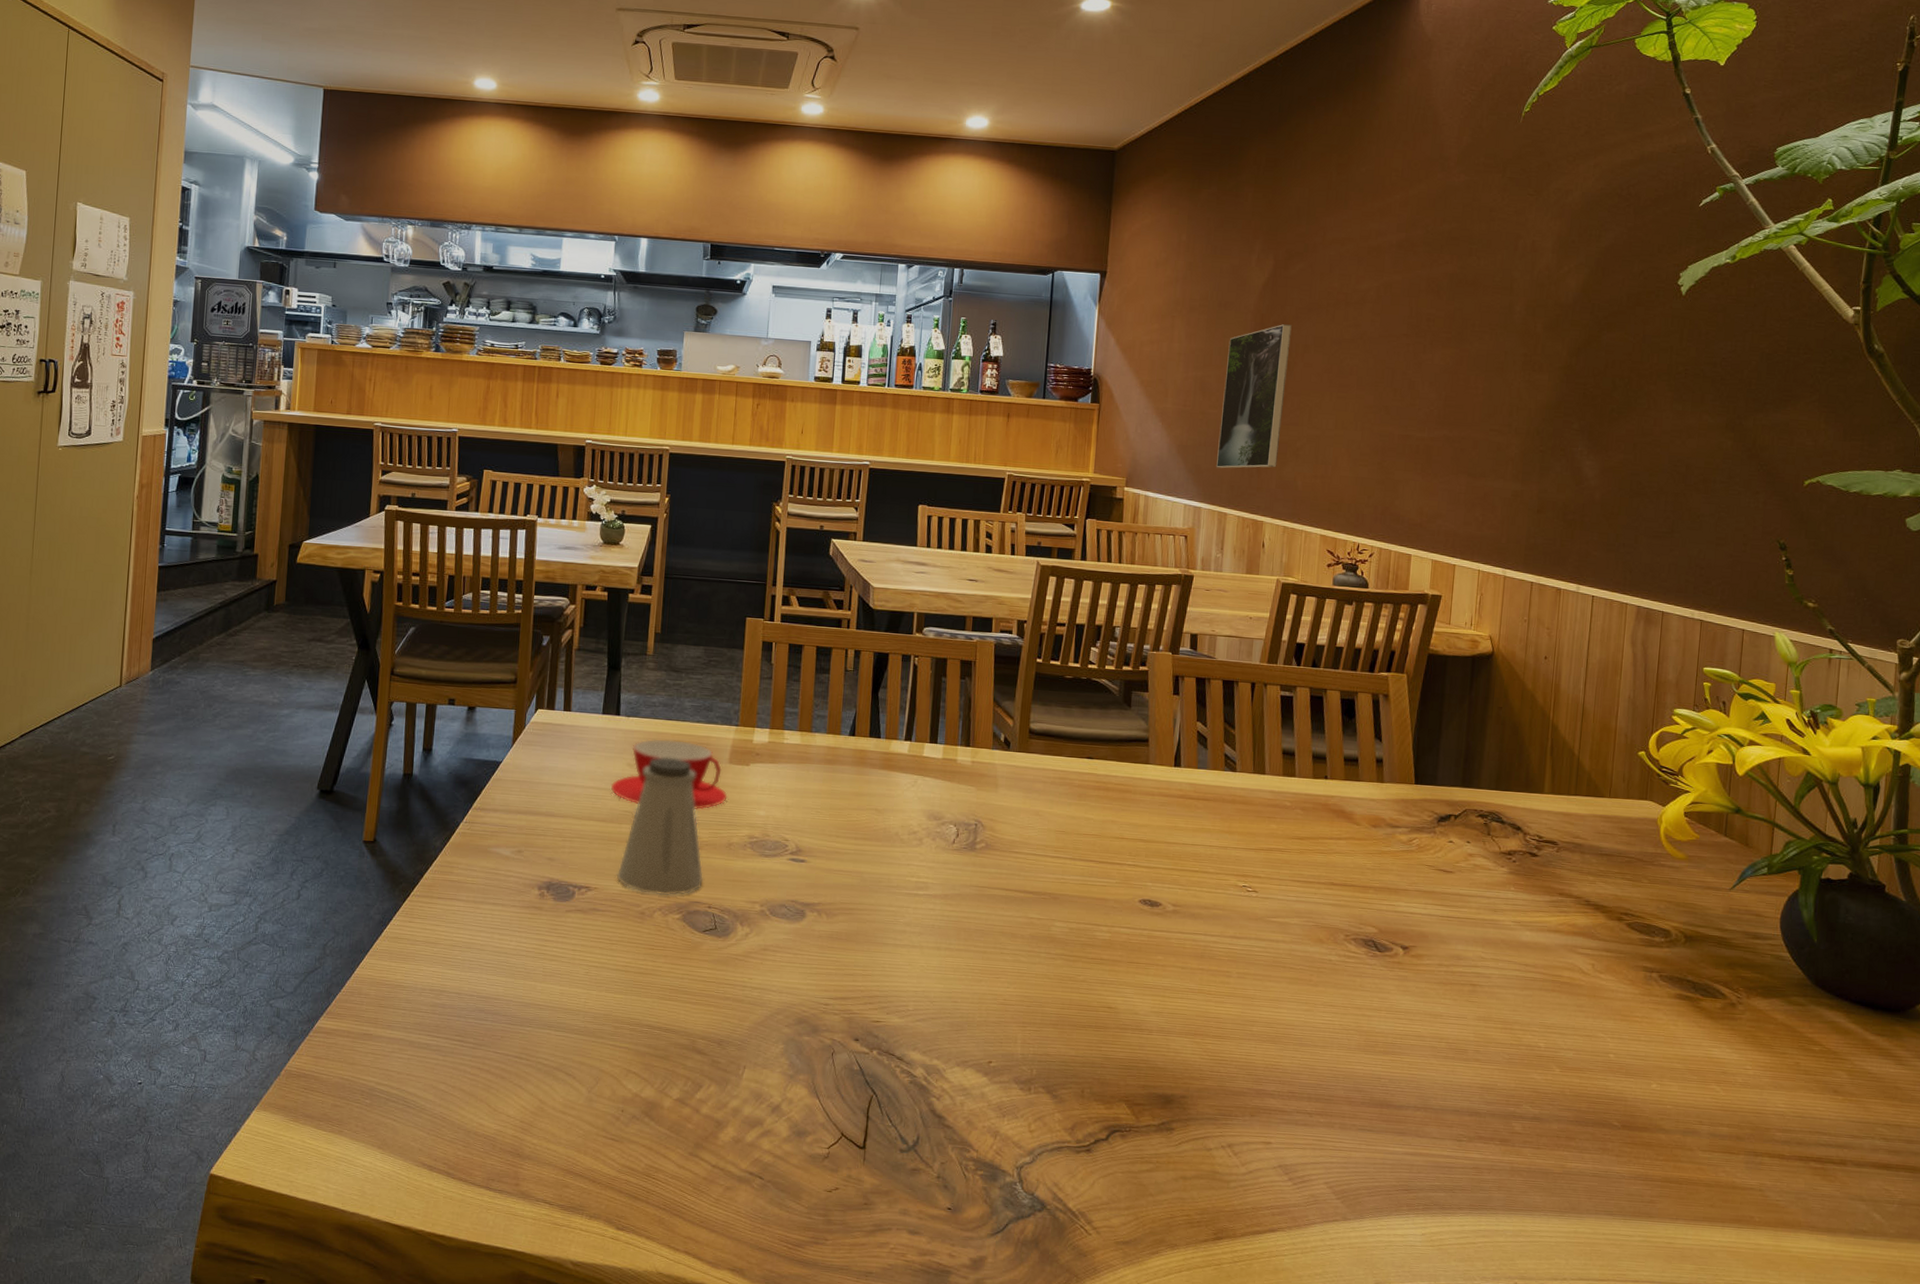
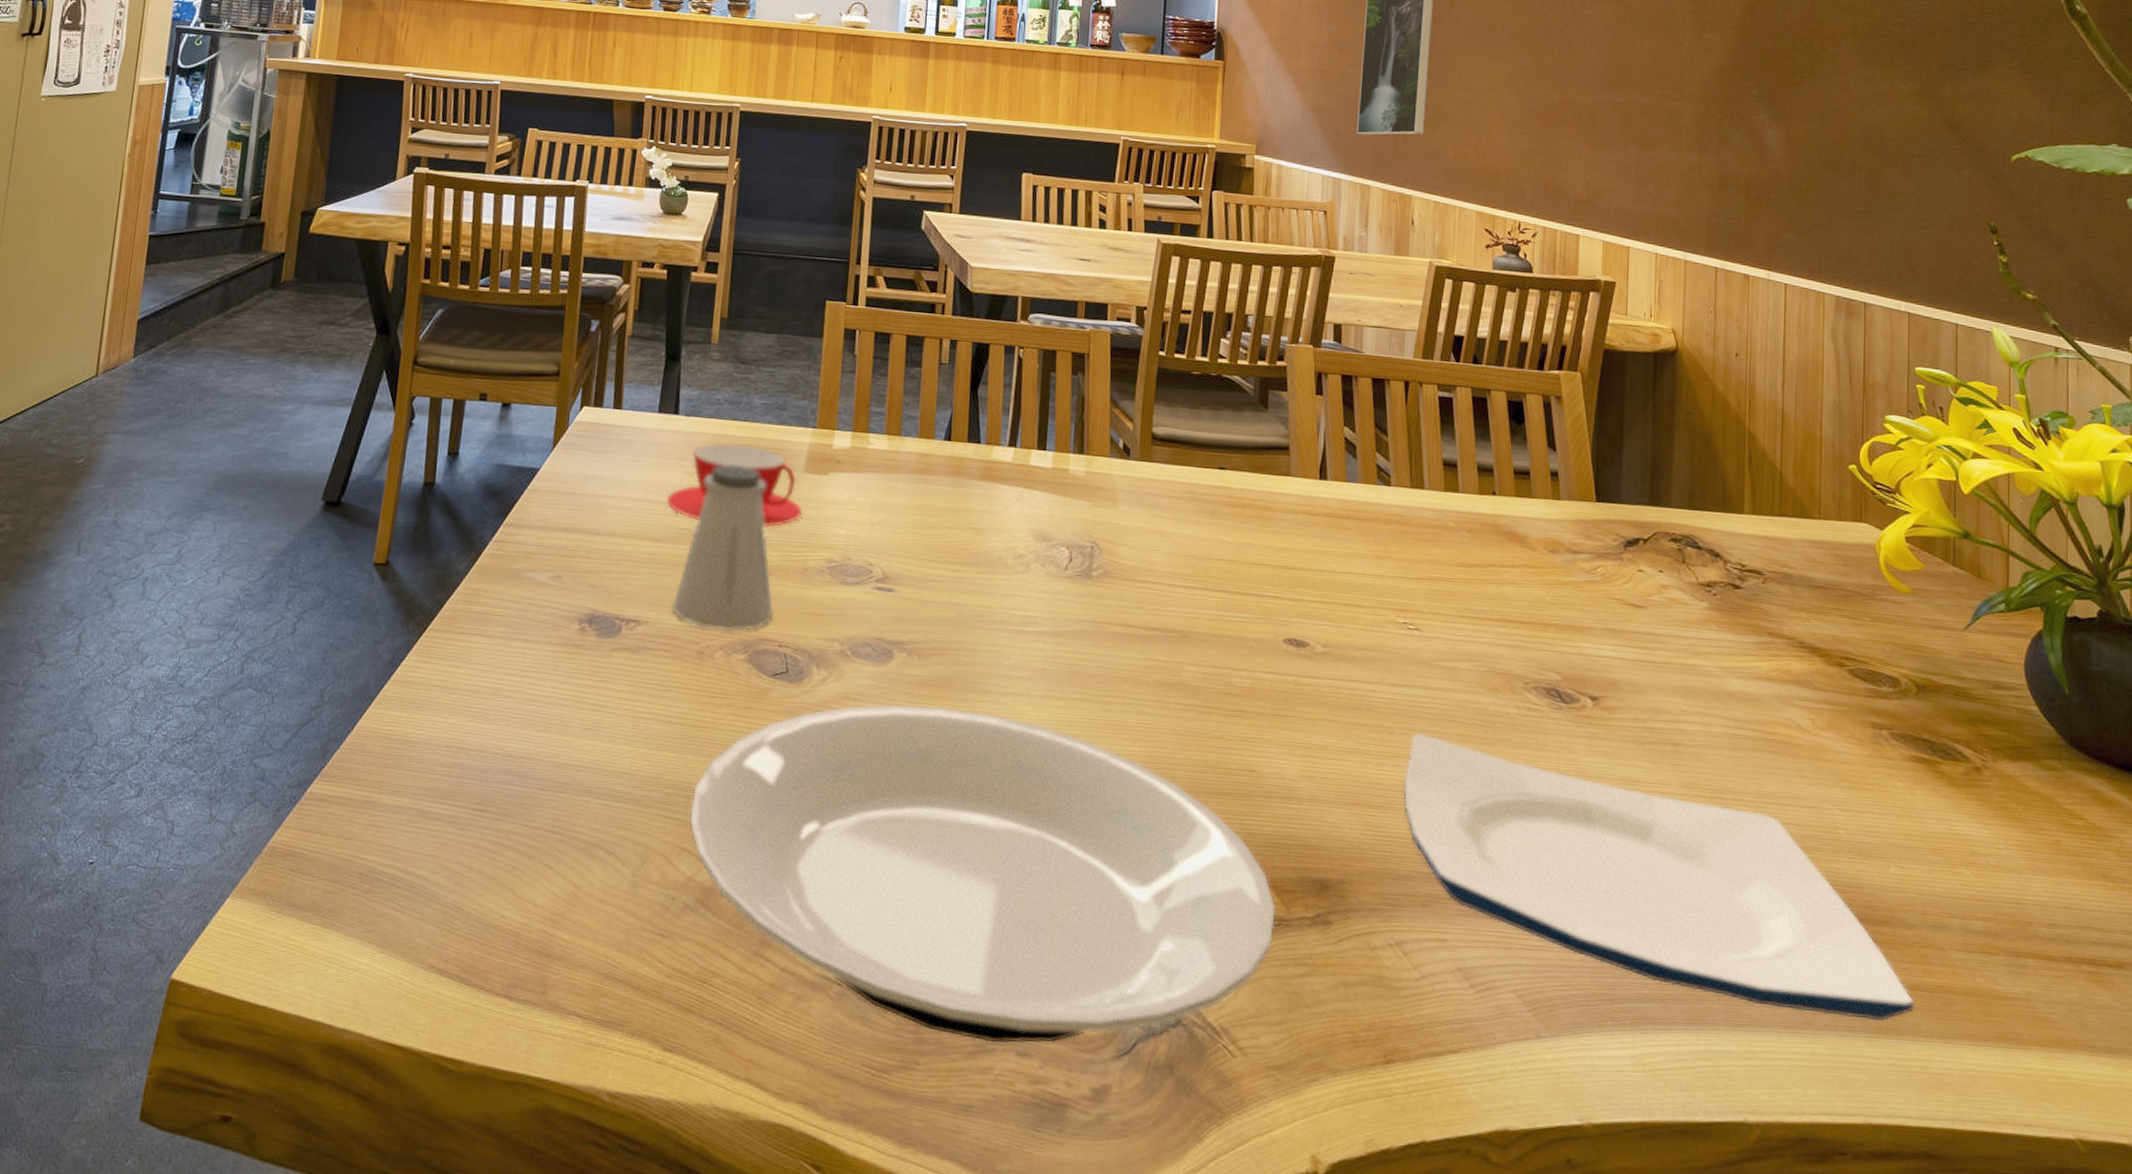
plate: none [635,954,1127,1224] -> present [690,703,1276,1044]
plate: none [1238,977,1665,1207] -> present [1403,733,1914,1022]

